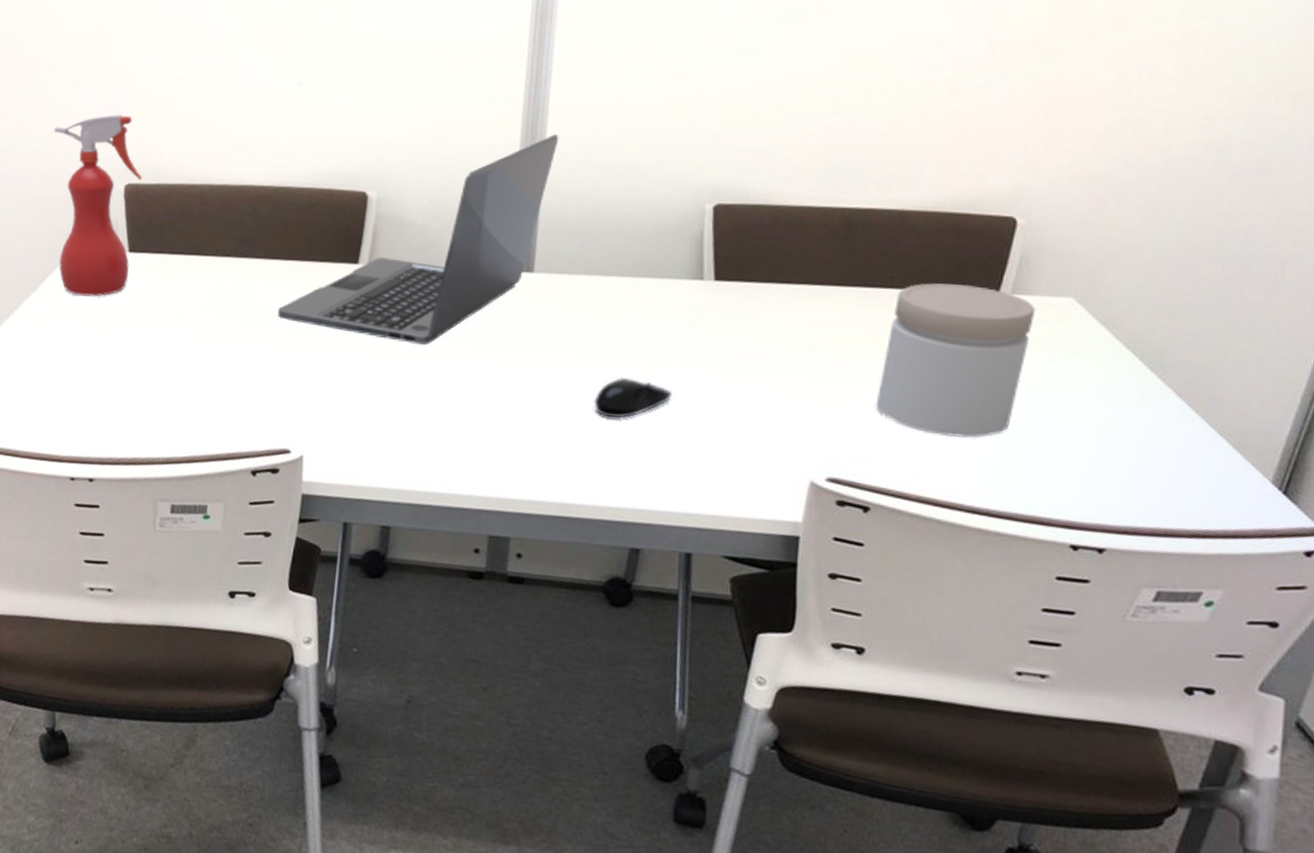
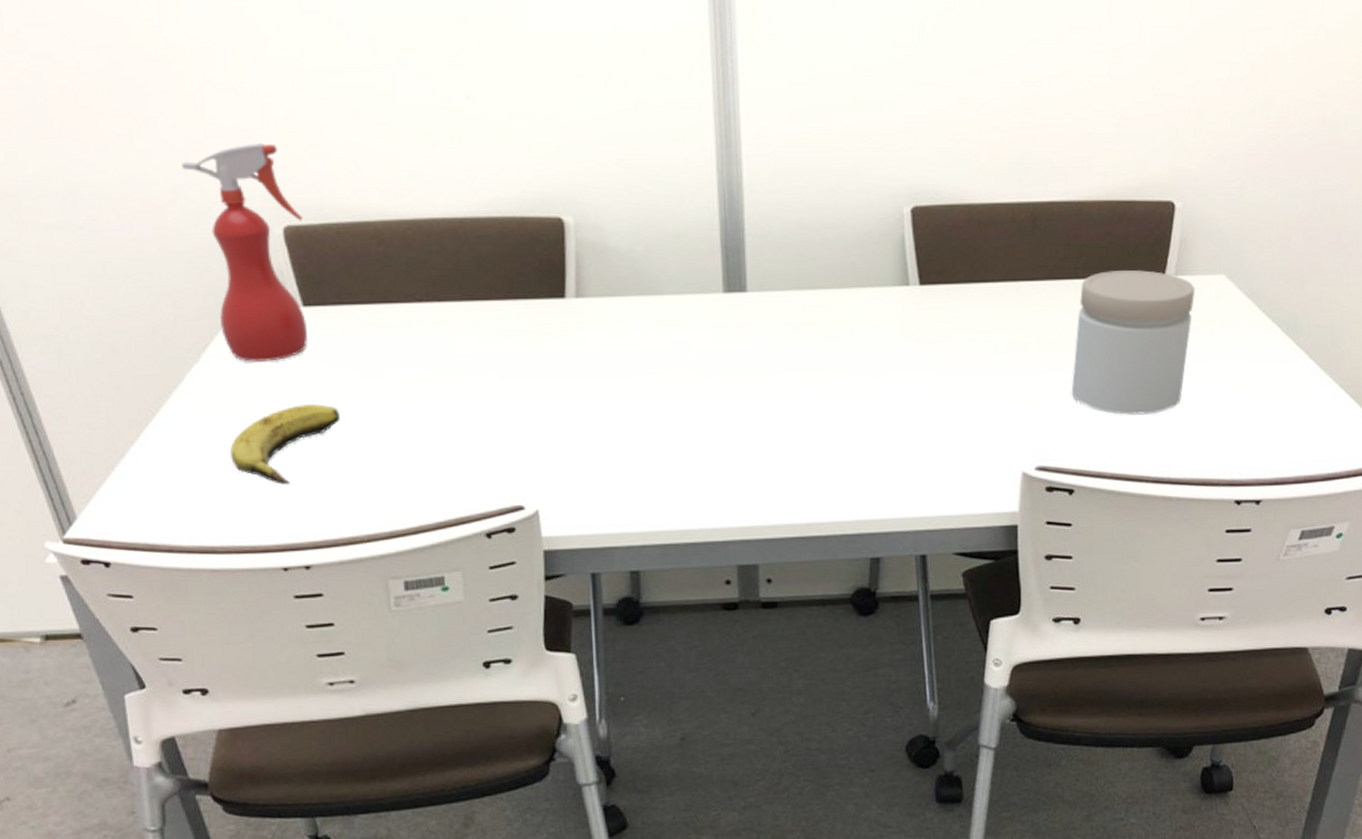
banana: none [45,336,143,405] -> present [229,404,340,486]
laptop: present [277,133,559,345] -> none [486,141,755,380]
computer mouse: present [594,378,673,419] -> none [821,392,894,433]

